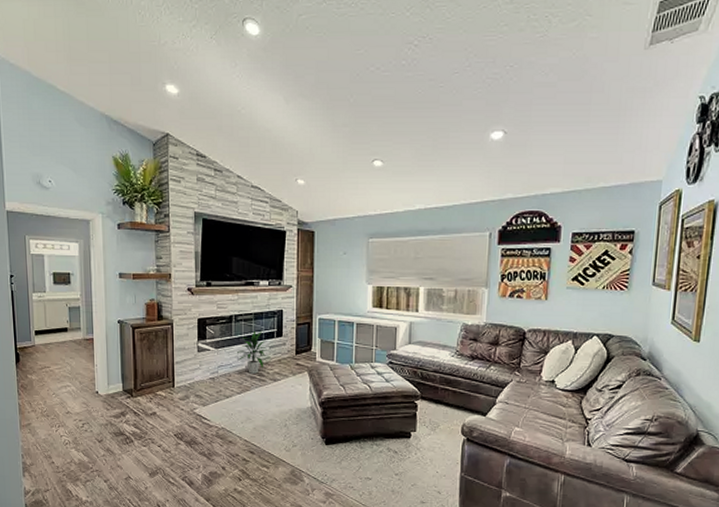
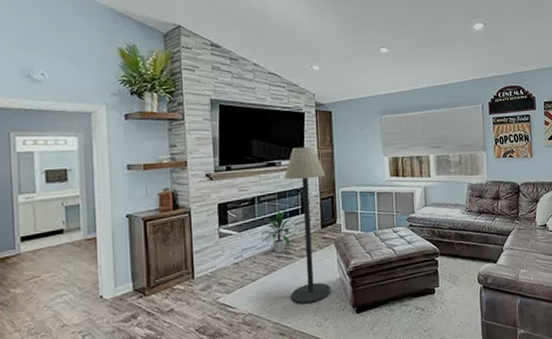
floor lamp: none [262,267,304,427] -> present [284,146,331,305]

